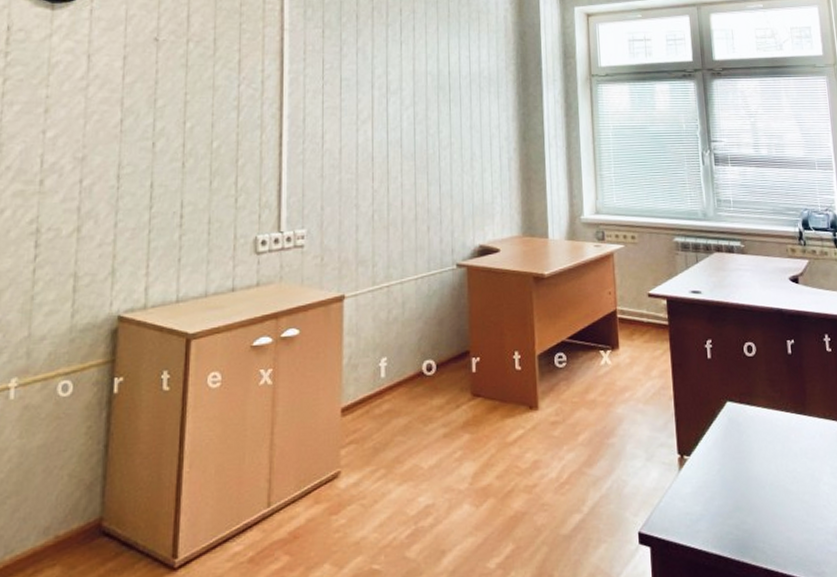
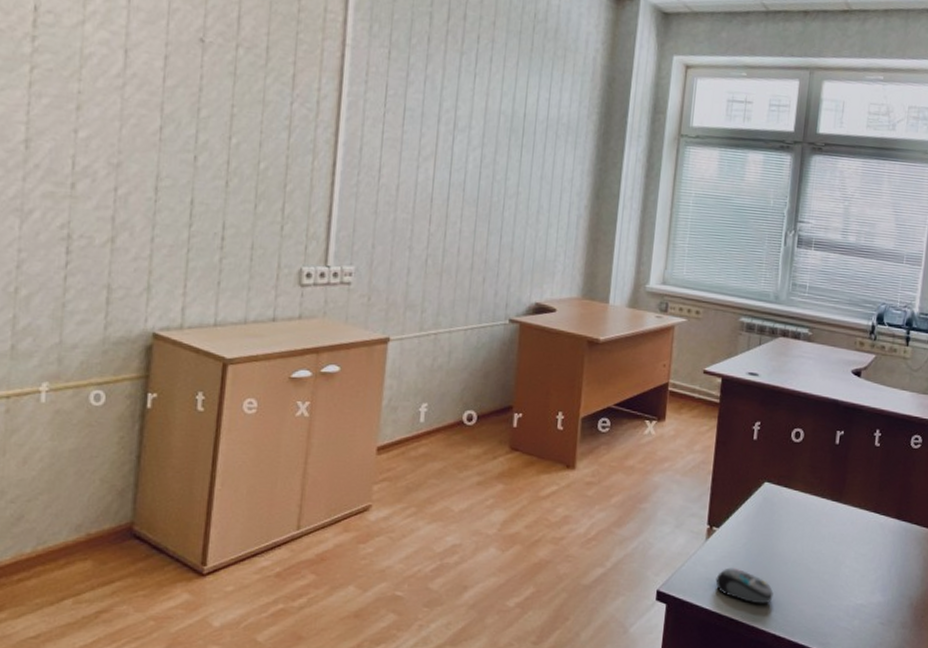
computer mouse: none [696,498,758,537] -> present [715,567,774,604]

